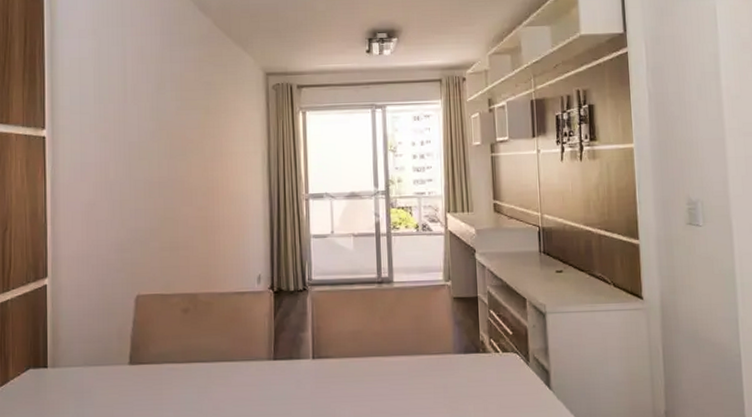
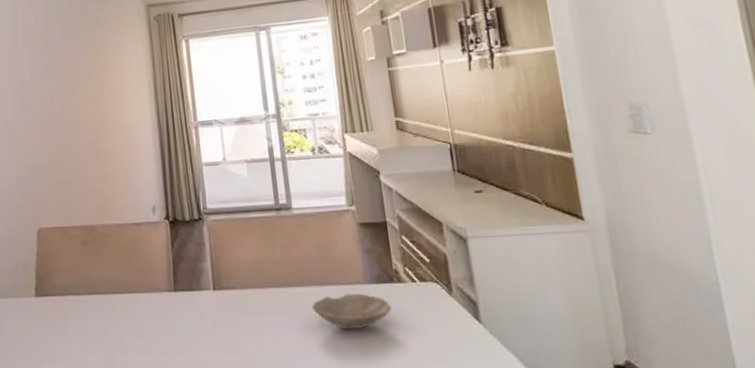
bowl: none [404,362,476,396] -> present [312,293,392,330]

